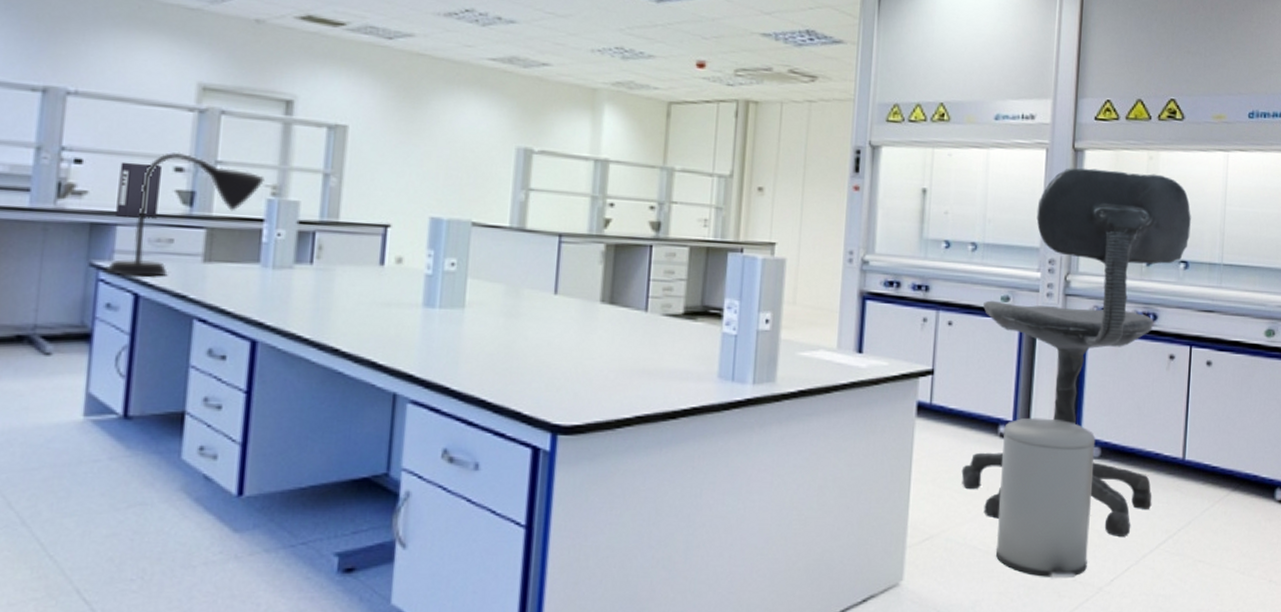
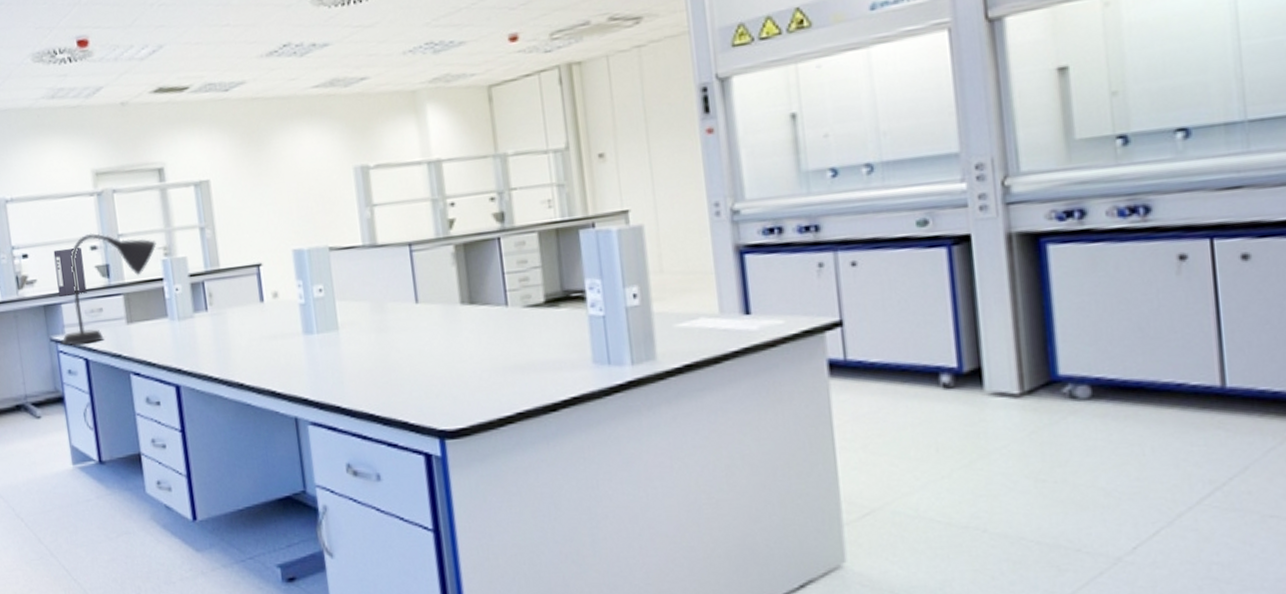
office chair: present [961,167,1191,537] -> none [892,22,1187,494]
pedal bin: present [995,417,1096,579] -> none [947,358,1094,550]

